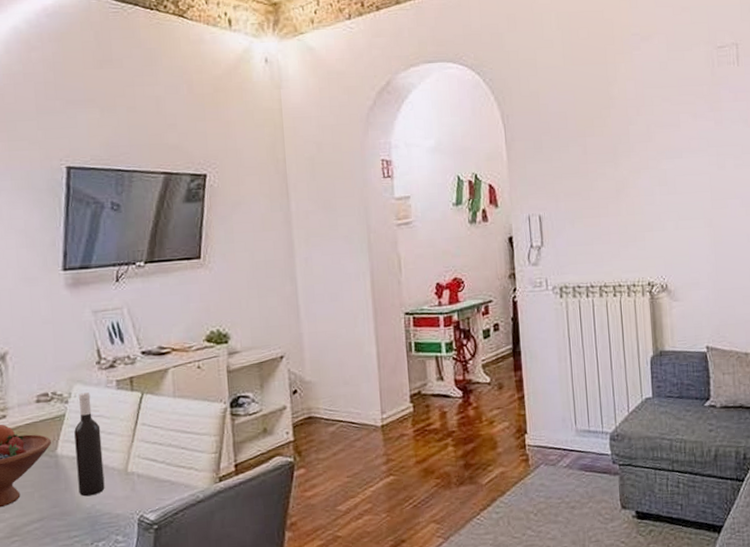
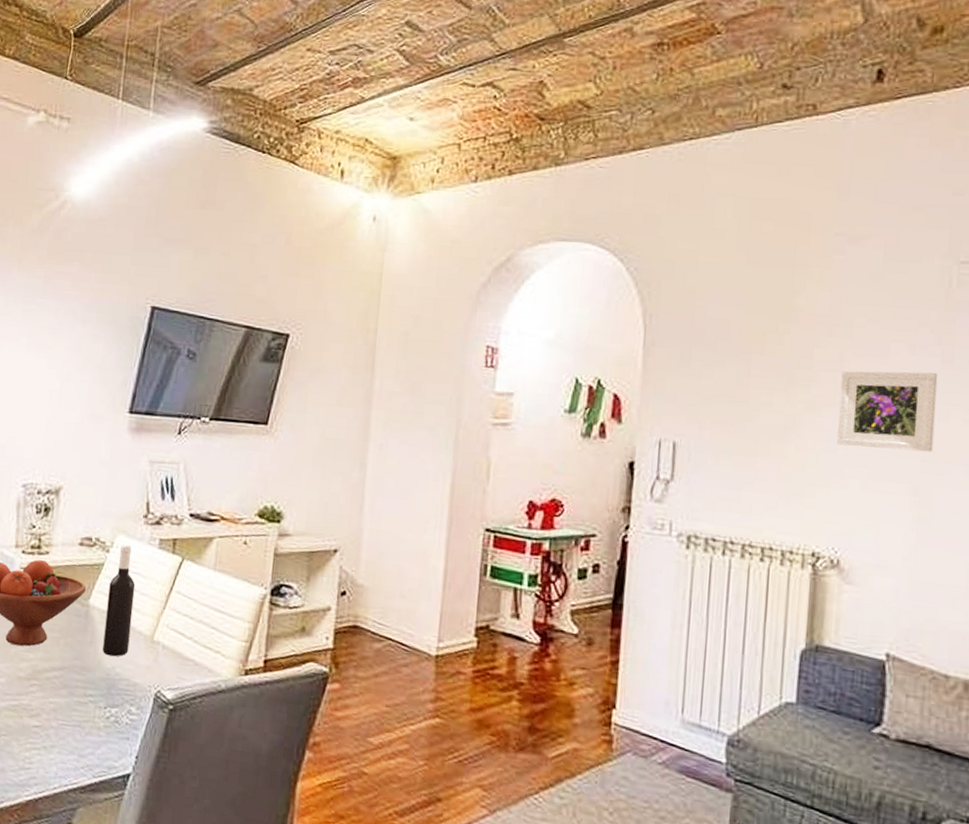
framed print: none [650,132,718,198] -> present [837,370,938,453]

